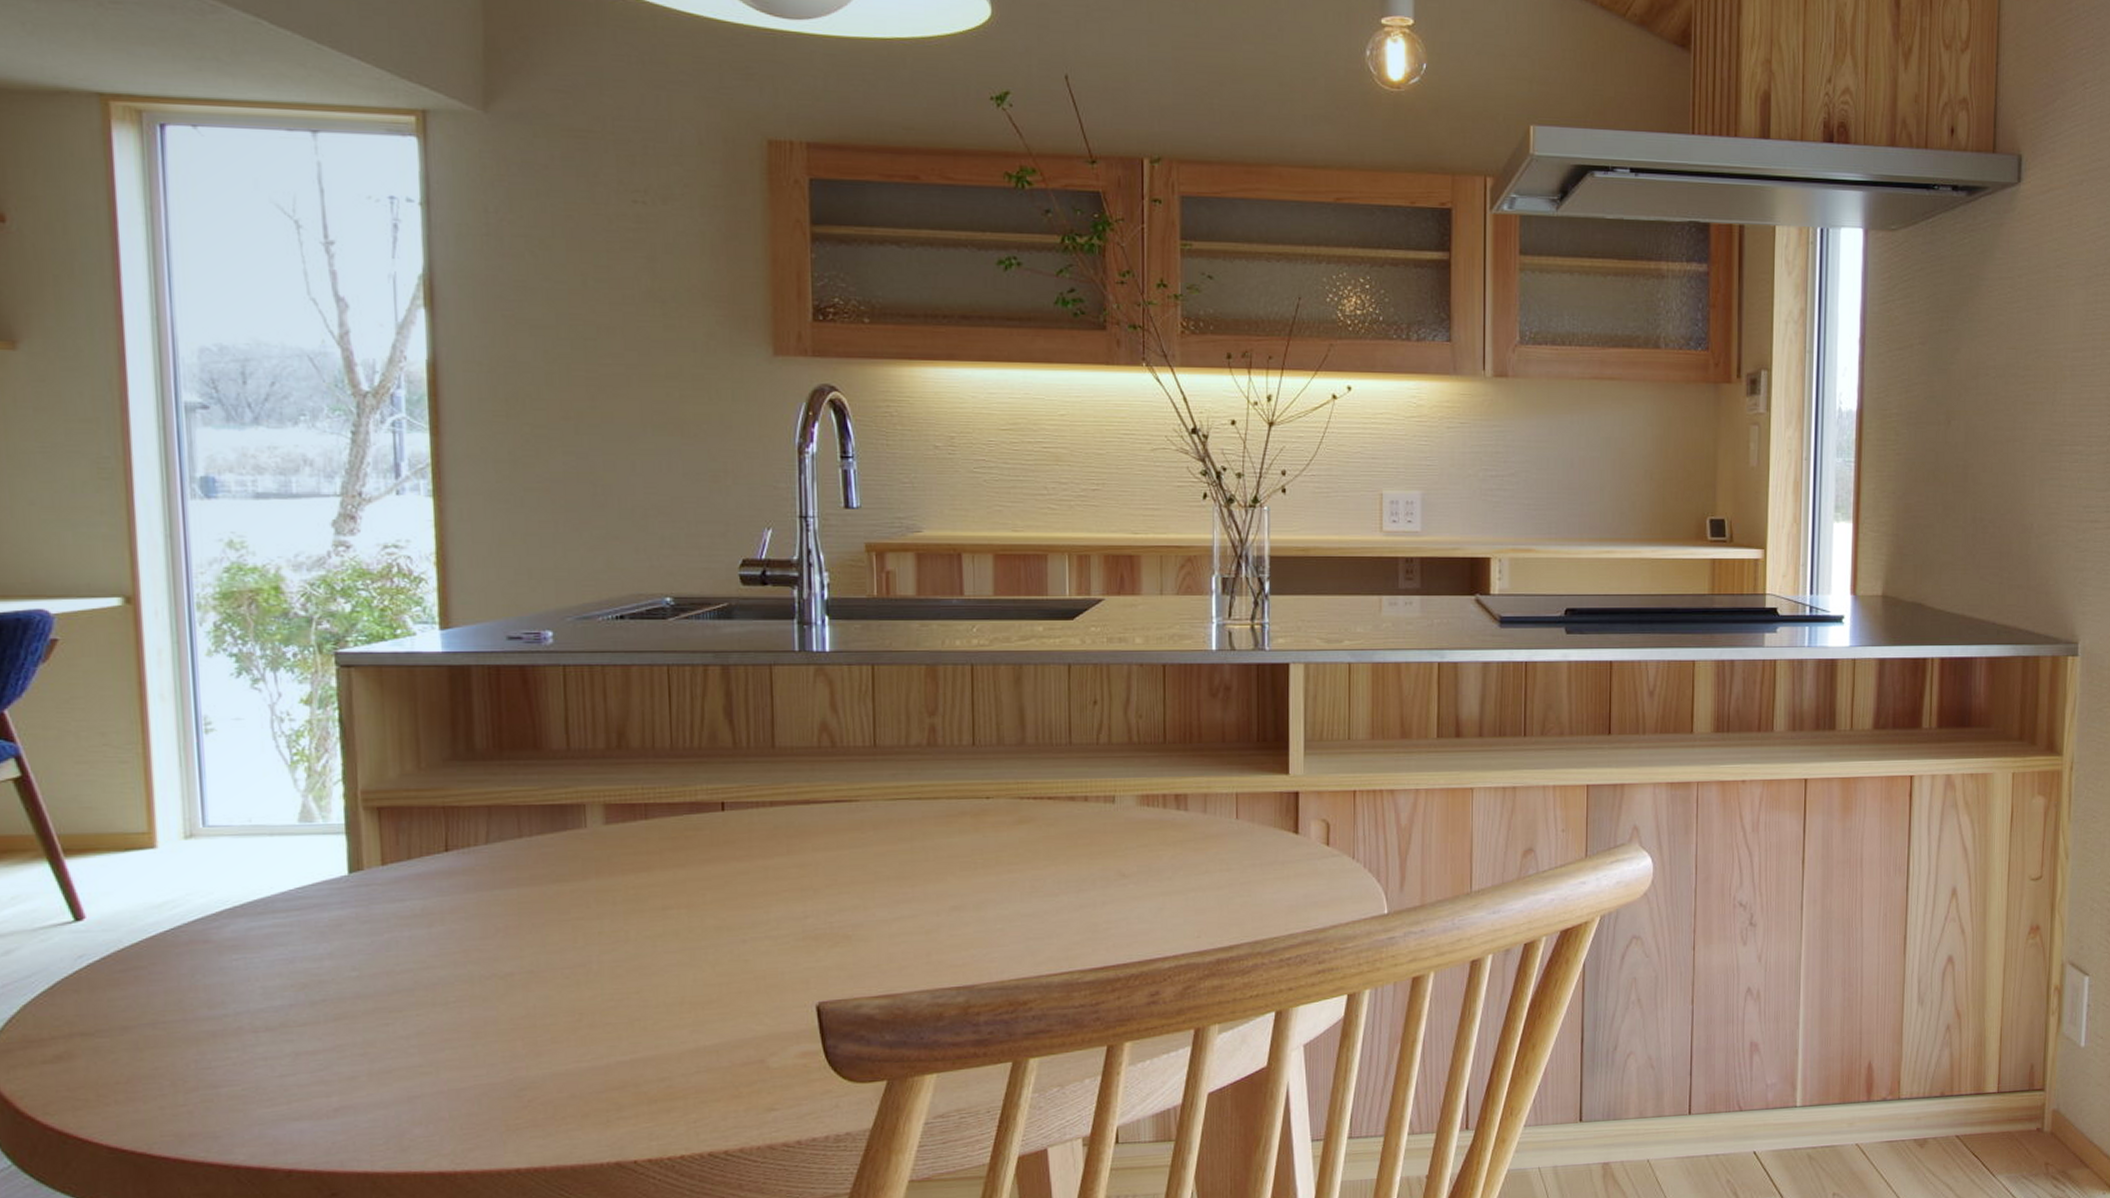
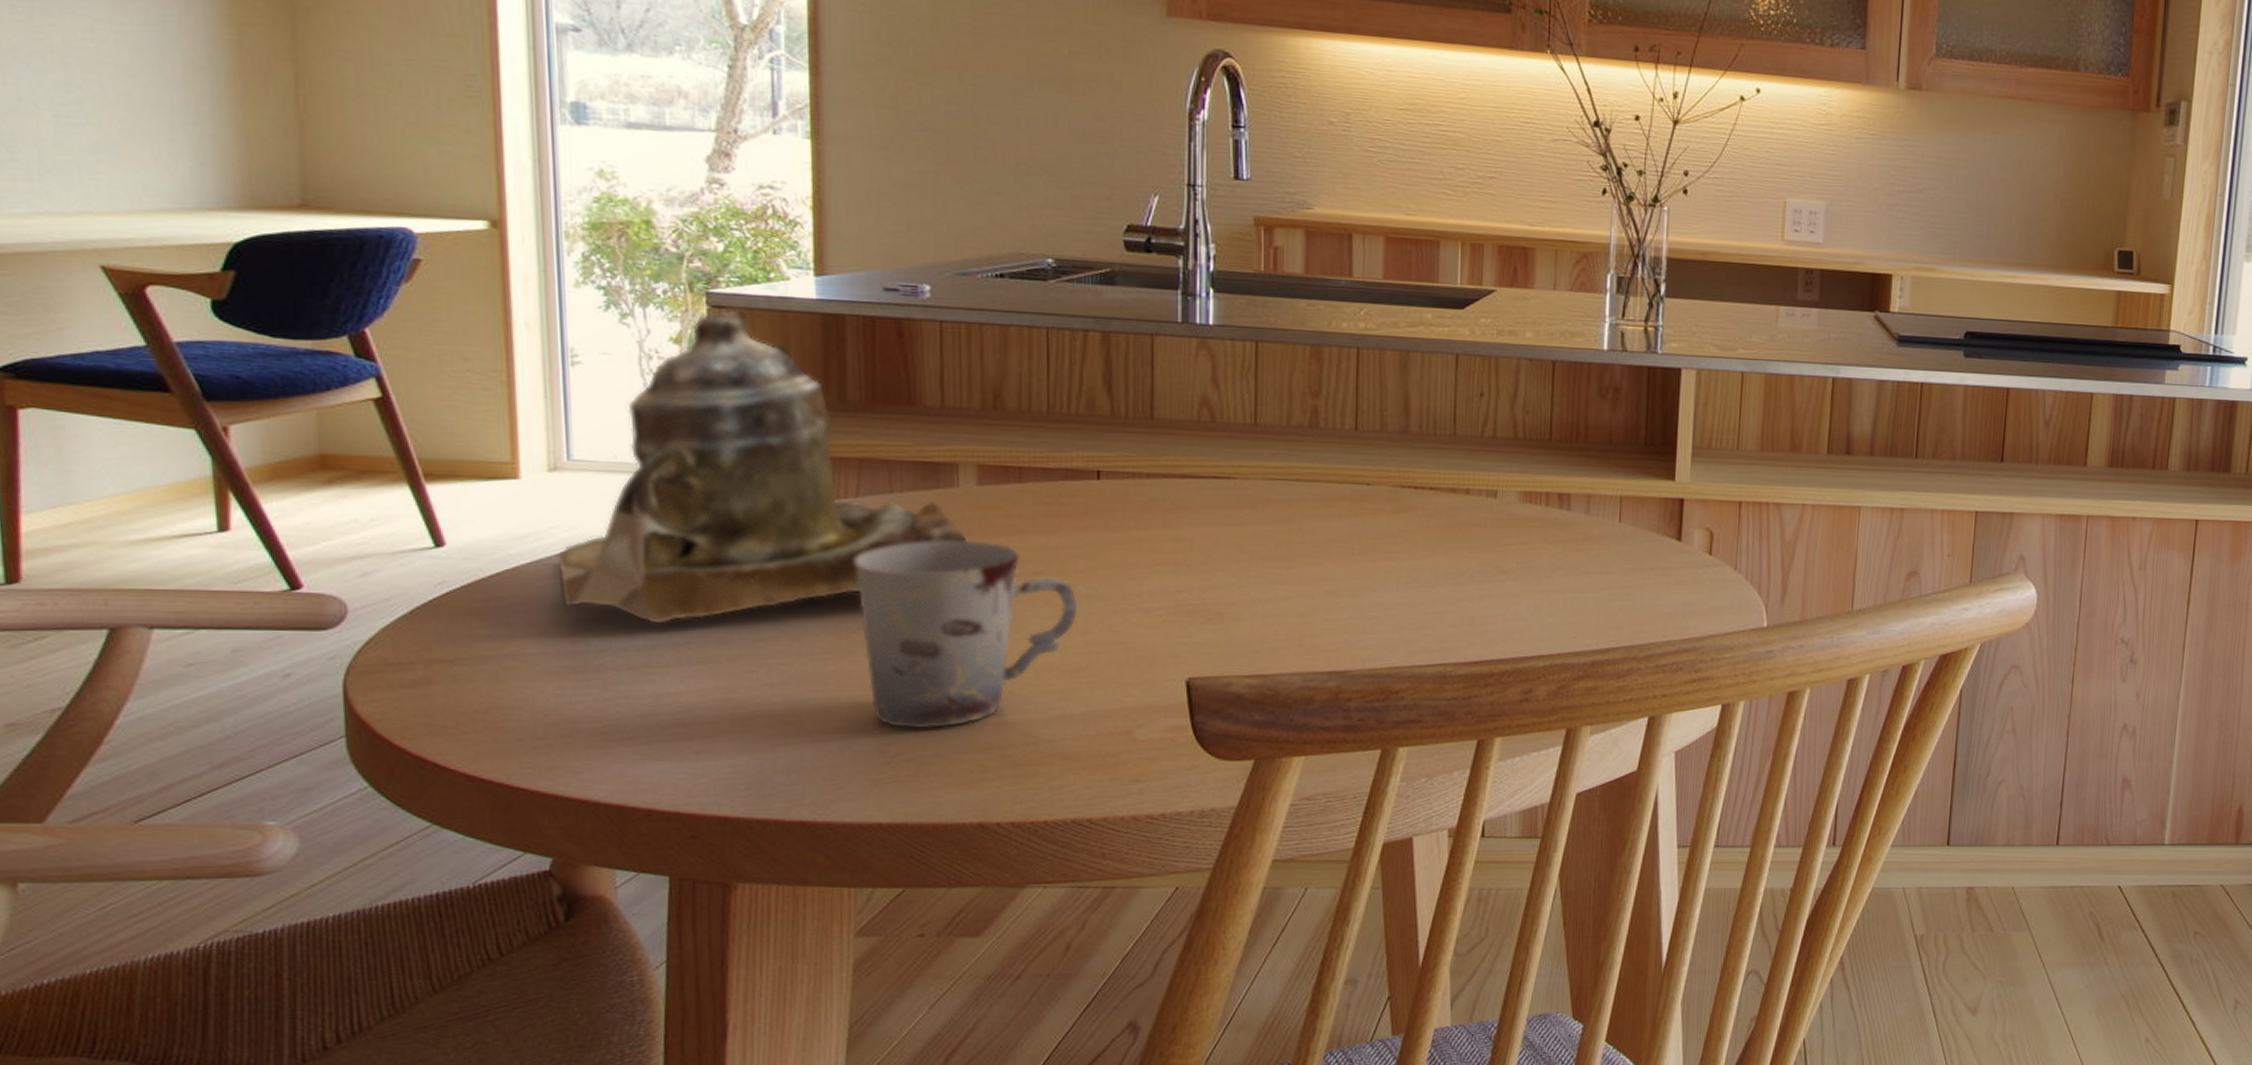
teapot: none [194,668,595,983] -> present [557,309,966,624]
cup: none [486,878,708,1072] -> present [854,539,1079,729]

